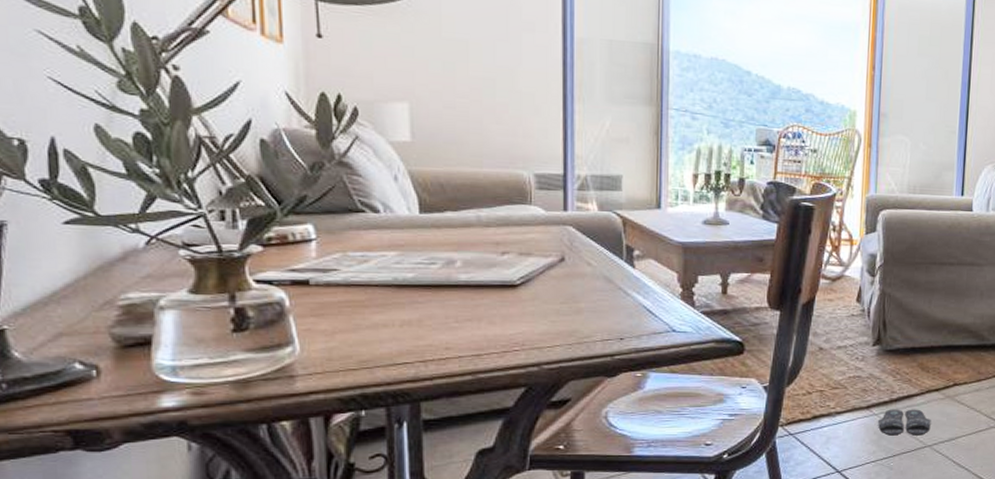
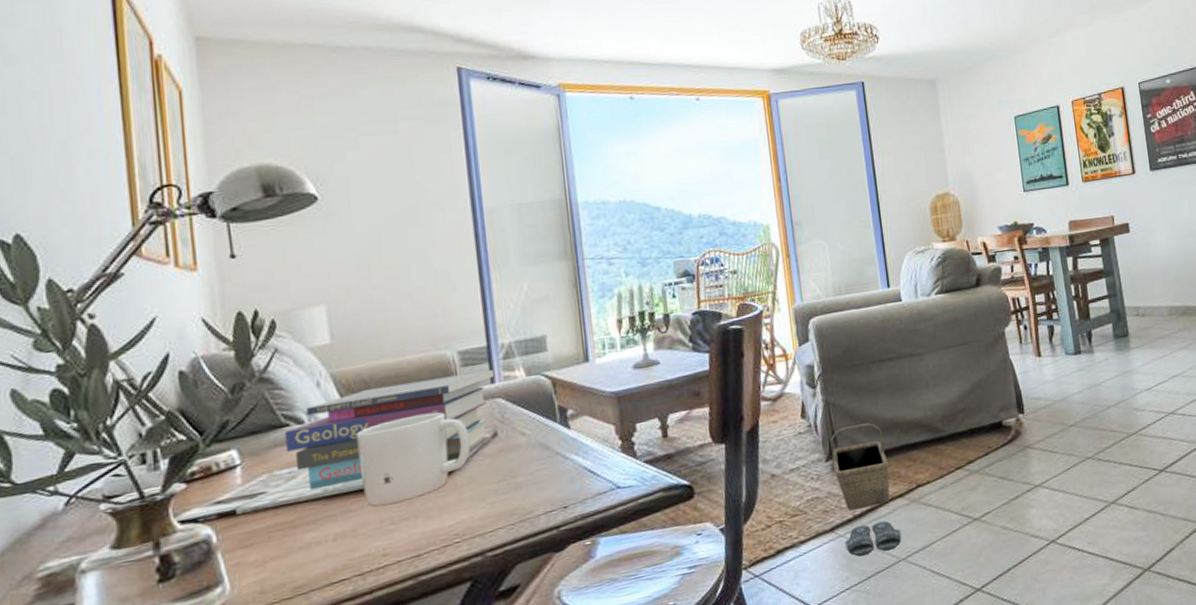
books: none [359,192,568,277] -> present [284,370,495,491]
mug: none [429,226,538,305] -> present [356,412,471,507]
basket: none [879,318,932,394] -> present [830,423,890,511]

